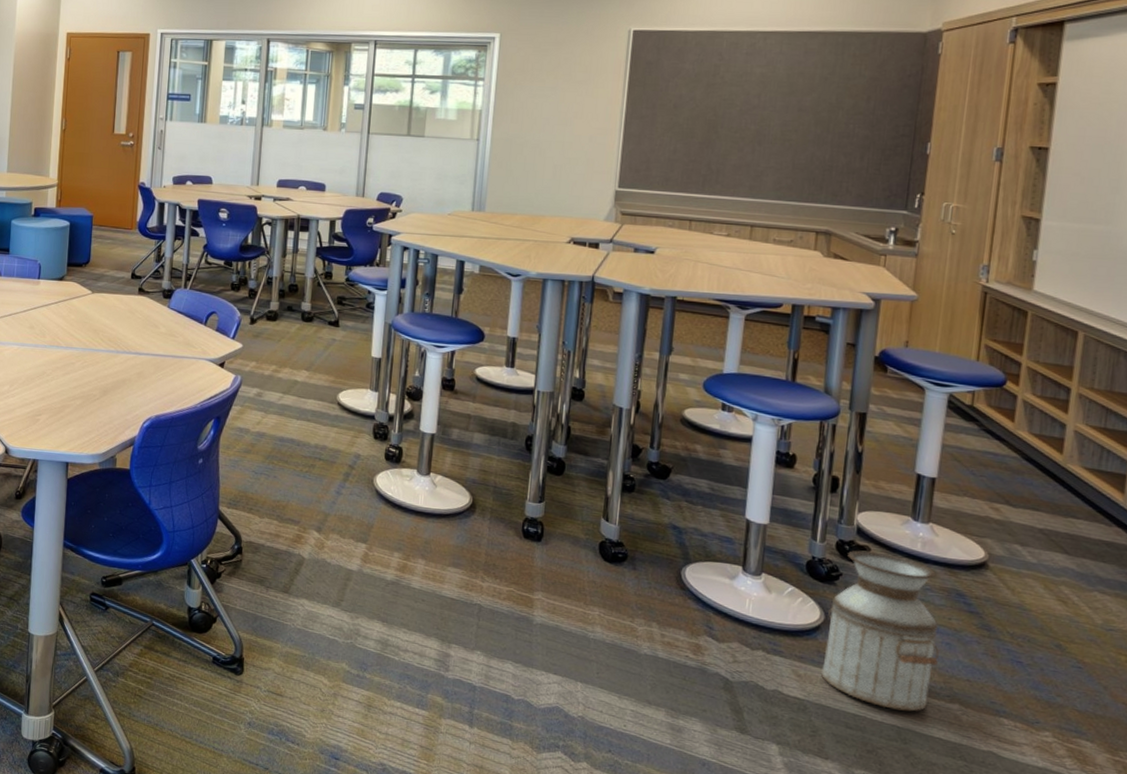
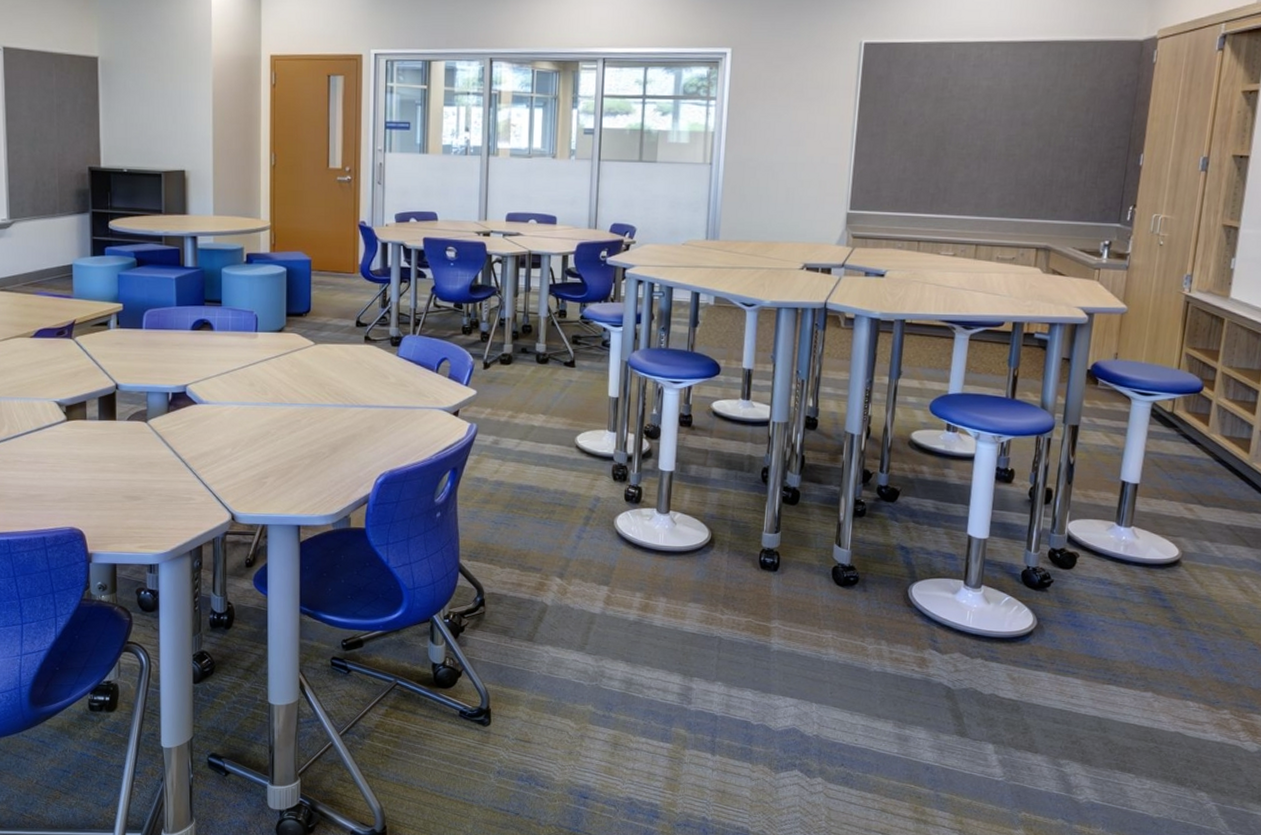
planter: present [821,550,939,712] -> none [1033,557,1137,703]

